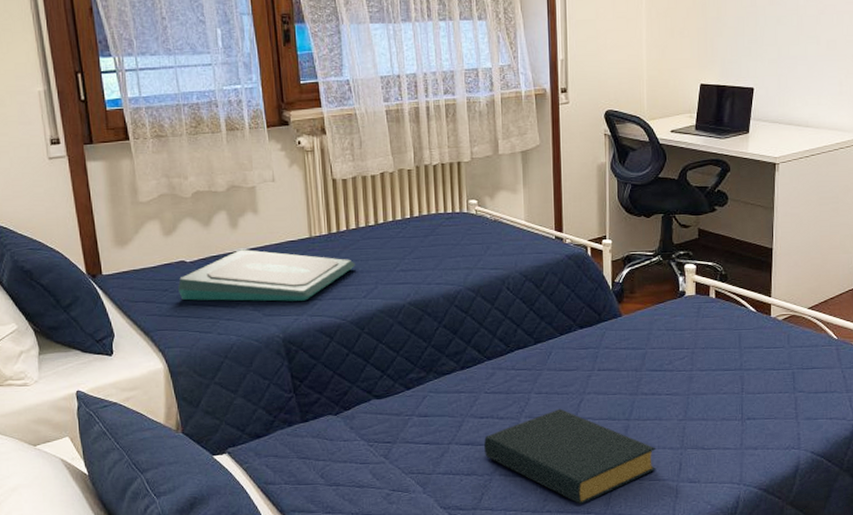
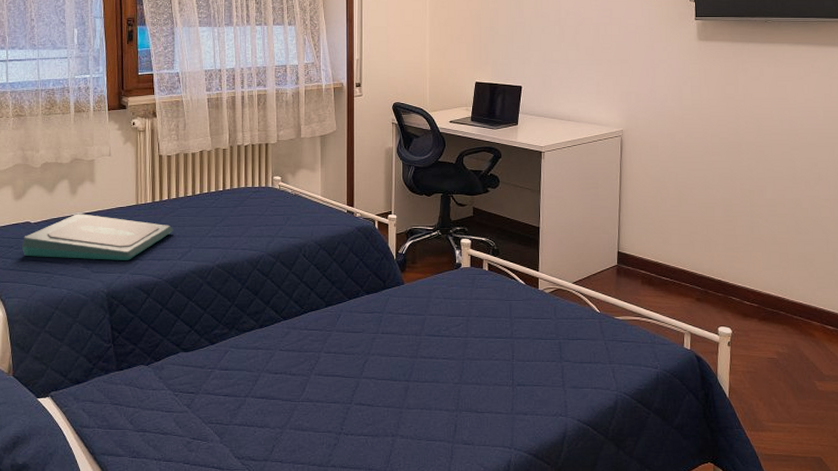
hardback book: present [484,408,657,505] -> none [277,367,434,461]

